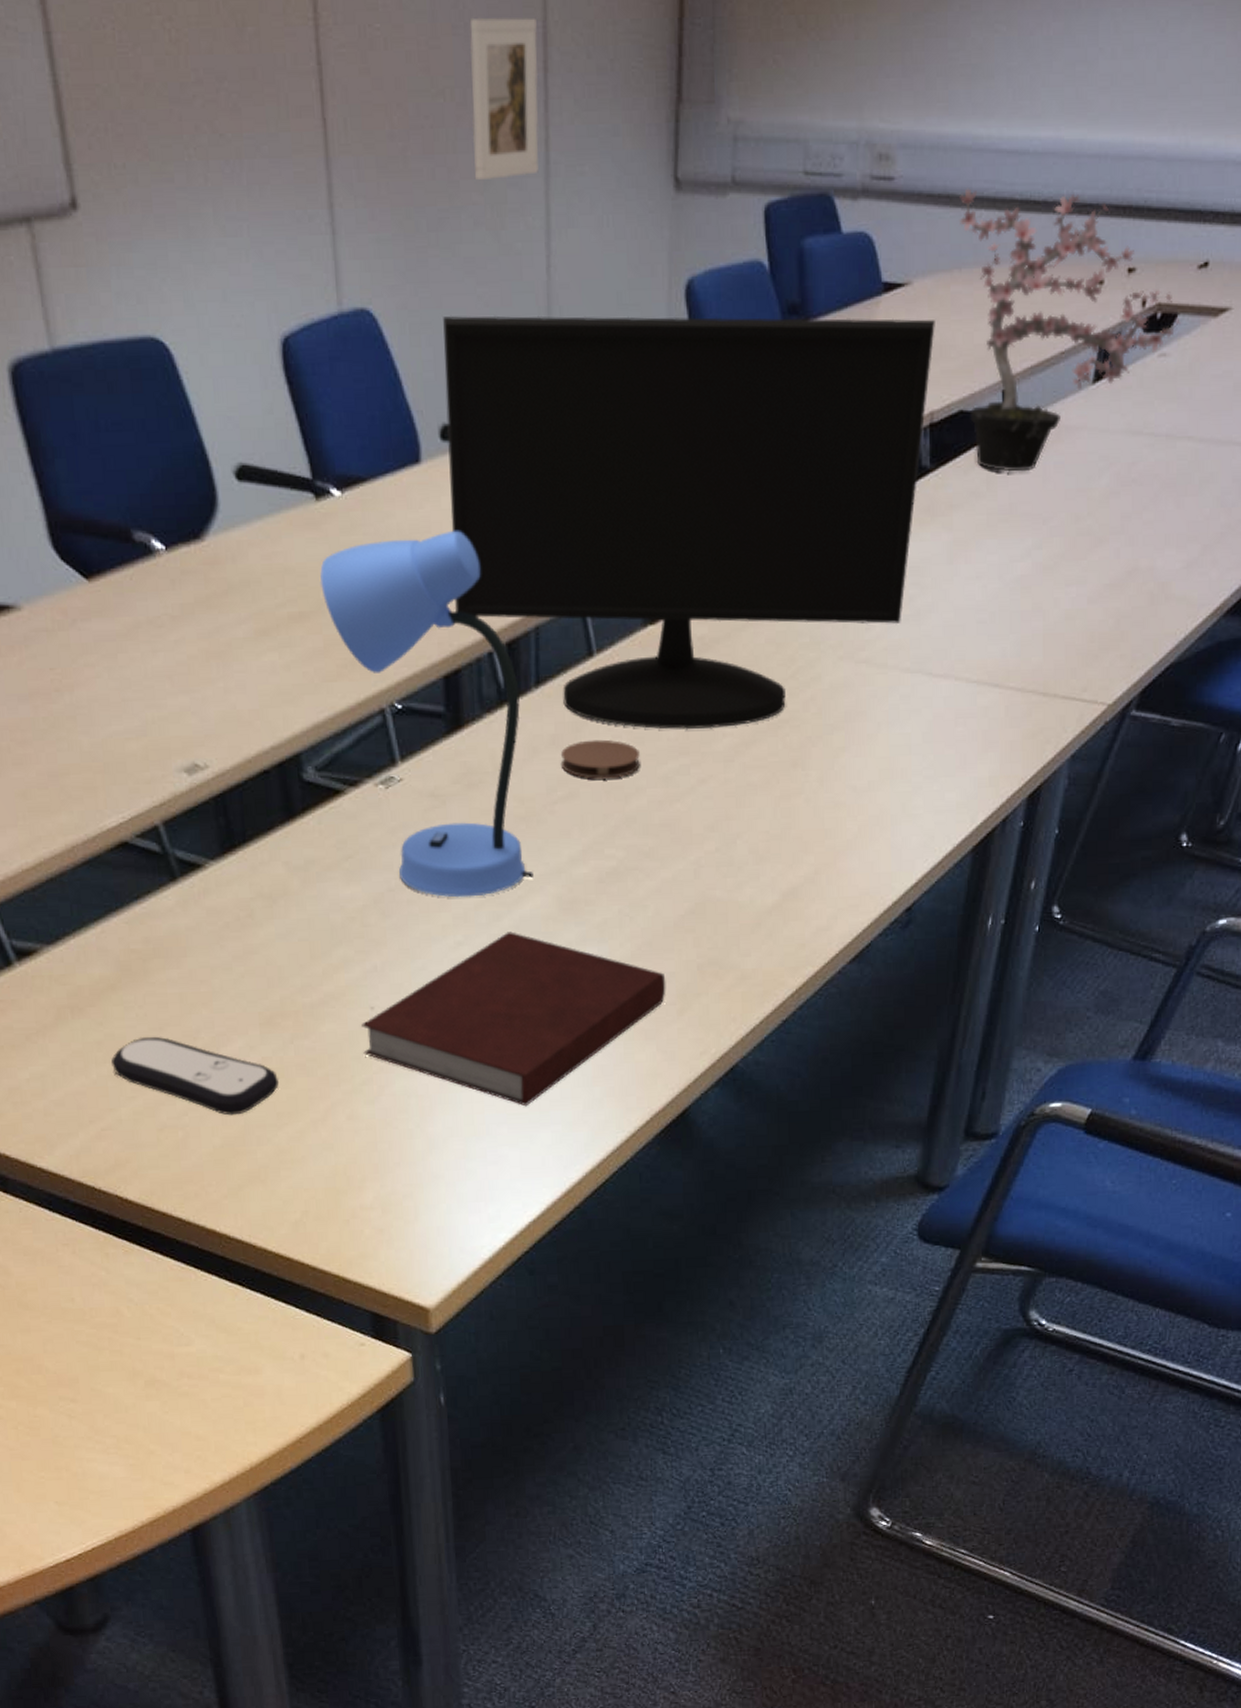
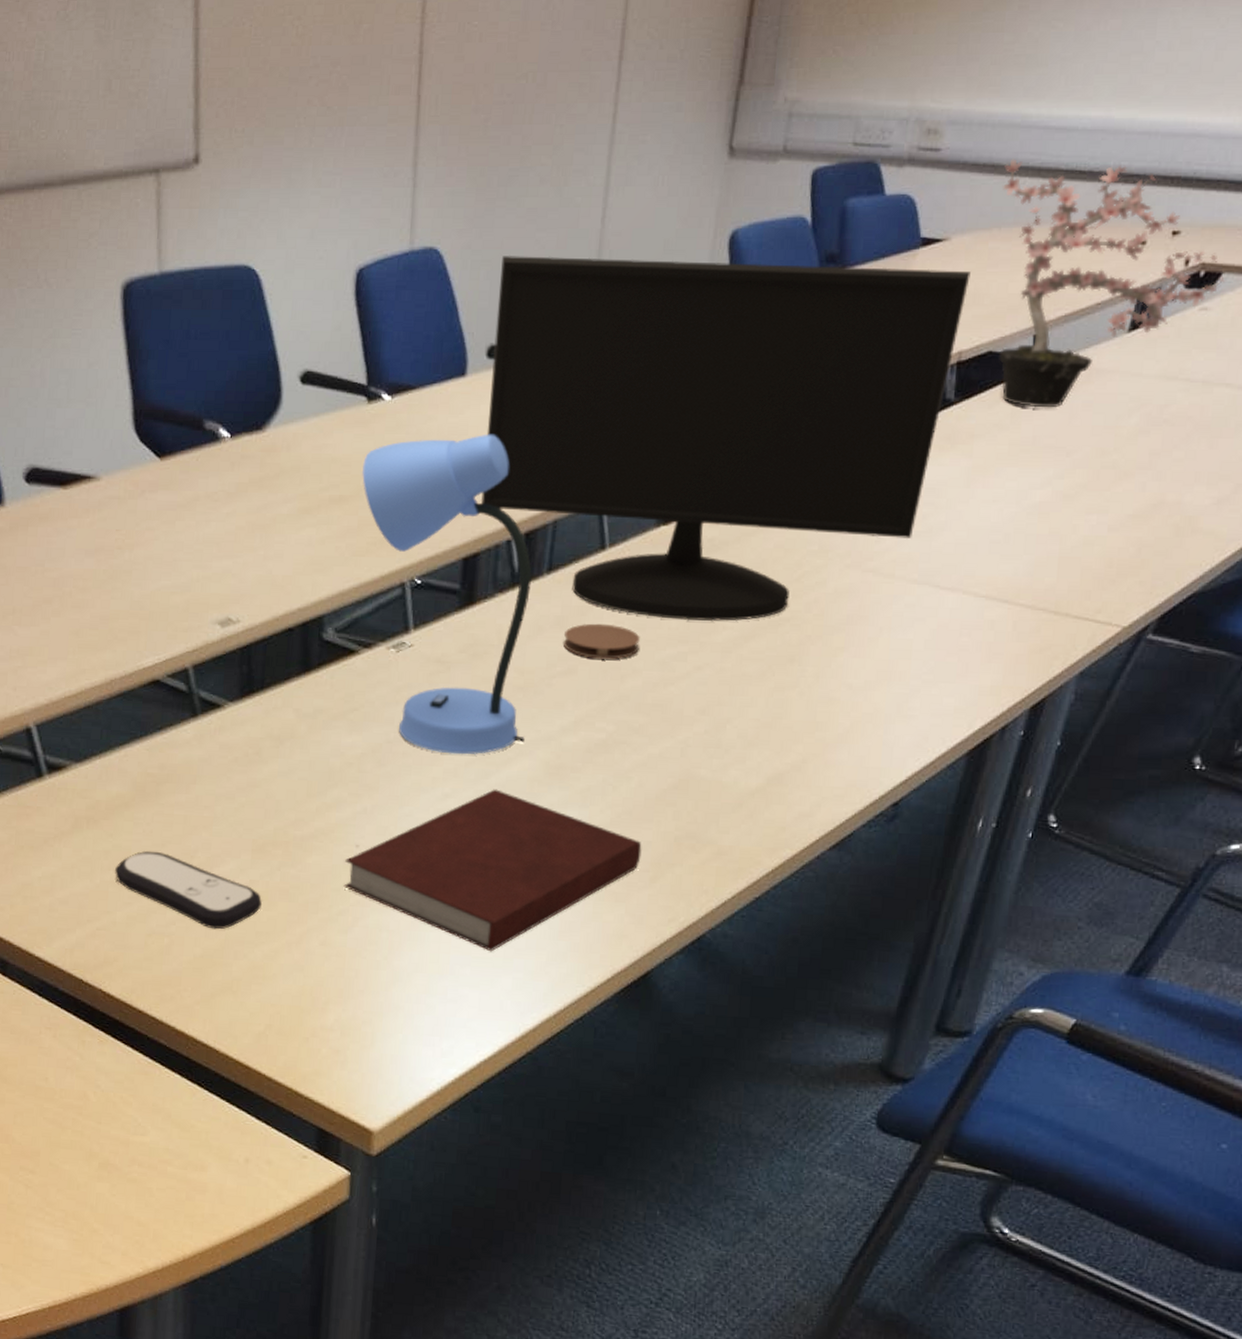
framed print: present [469,17,539,181] -> none [546,16,617,147]

